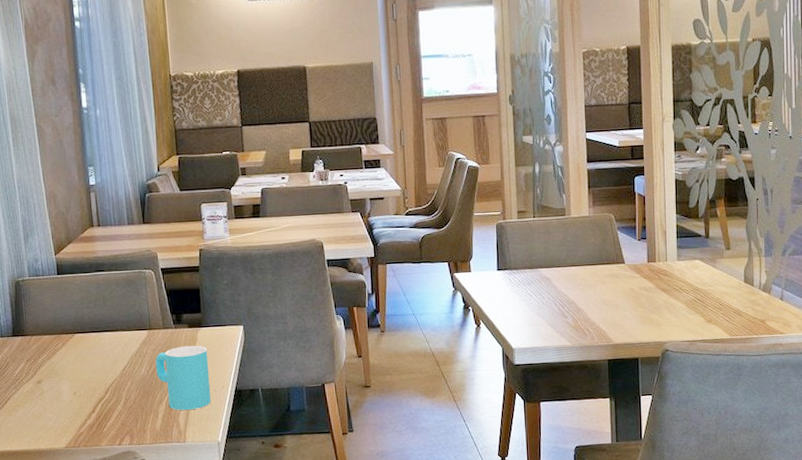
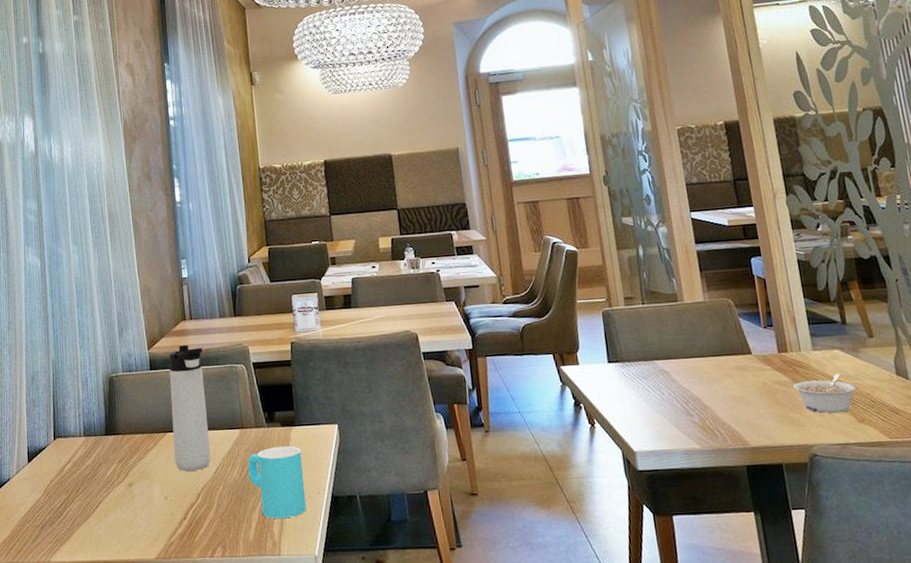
thermos bottle: none [76,251,119,369] -> present [169,345,211,471]
legume: none [657,281,710,315] -> present [793,374,857,414]

